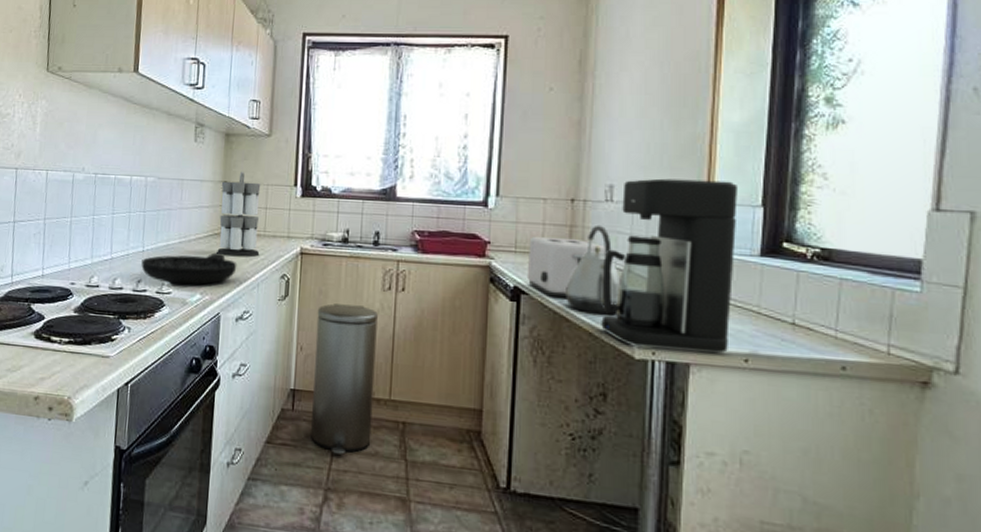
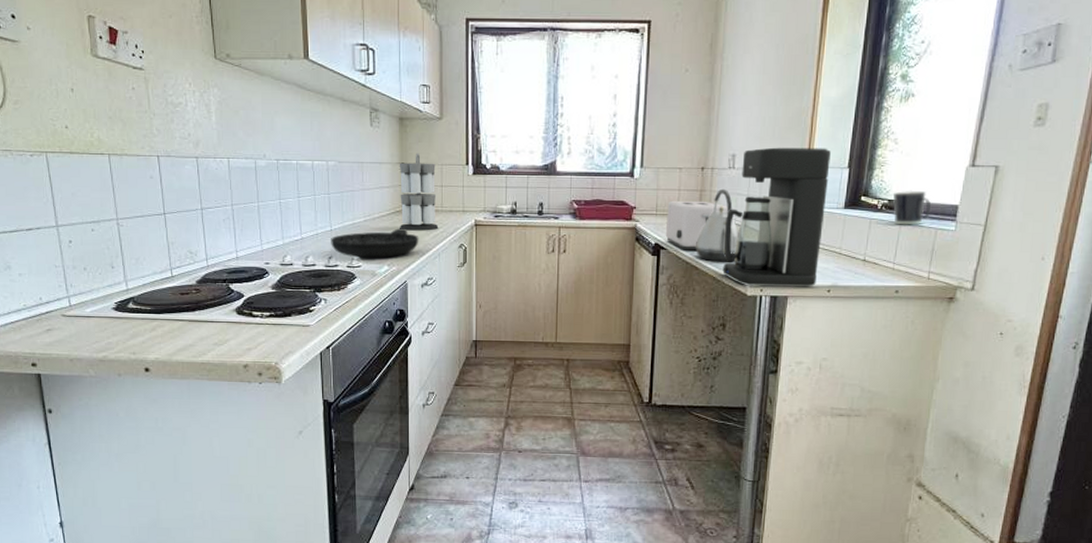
pedal bin: present [311,304,378,455] -> none [491,267,544,389]
mug: none [828,237,883,282] -> present [893,190,932,225]

